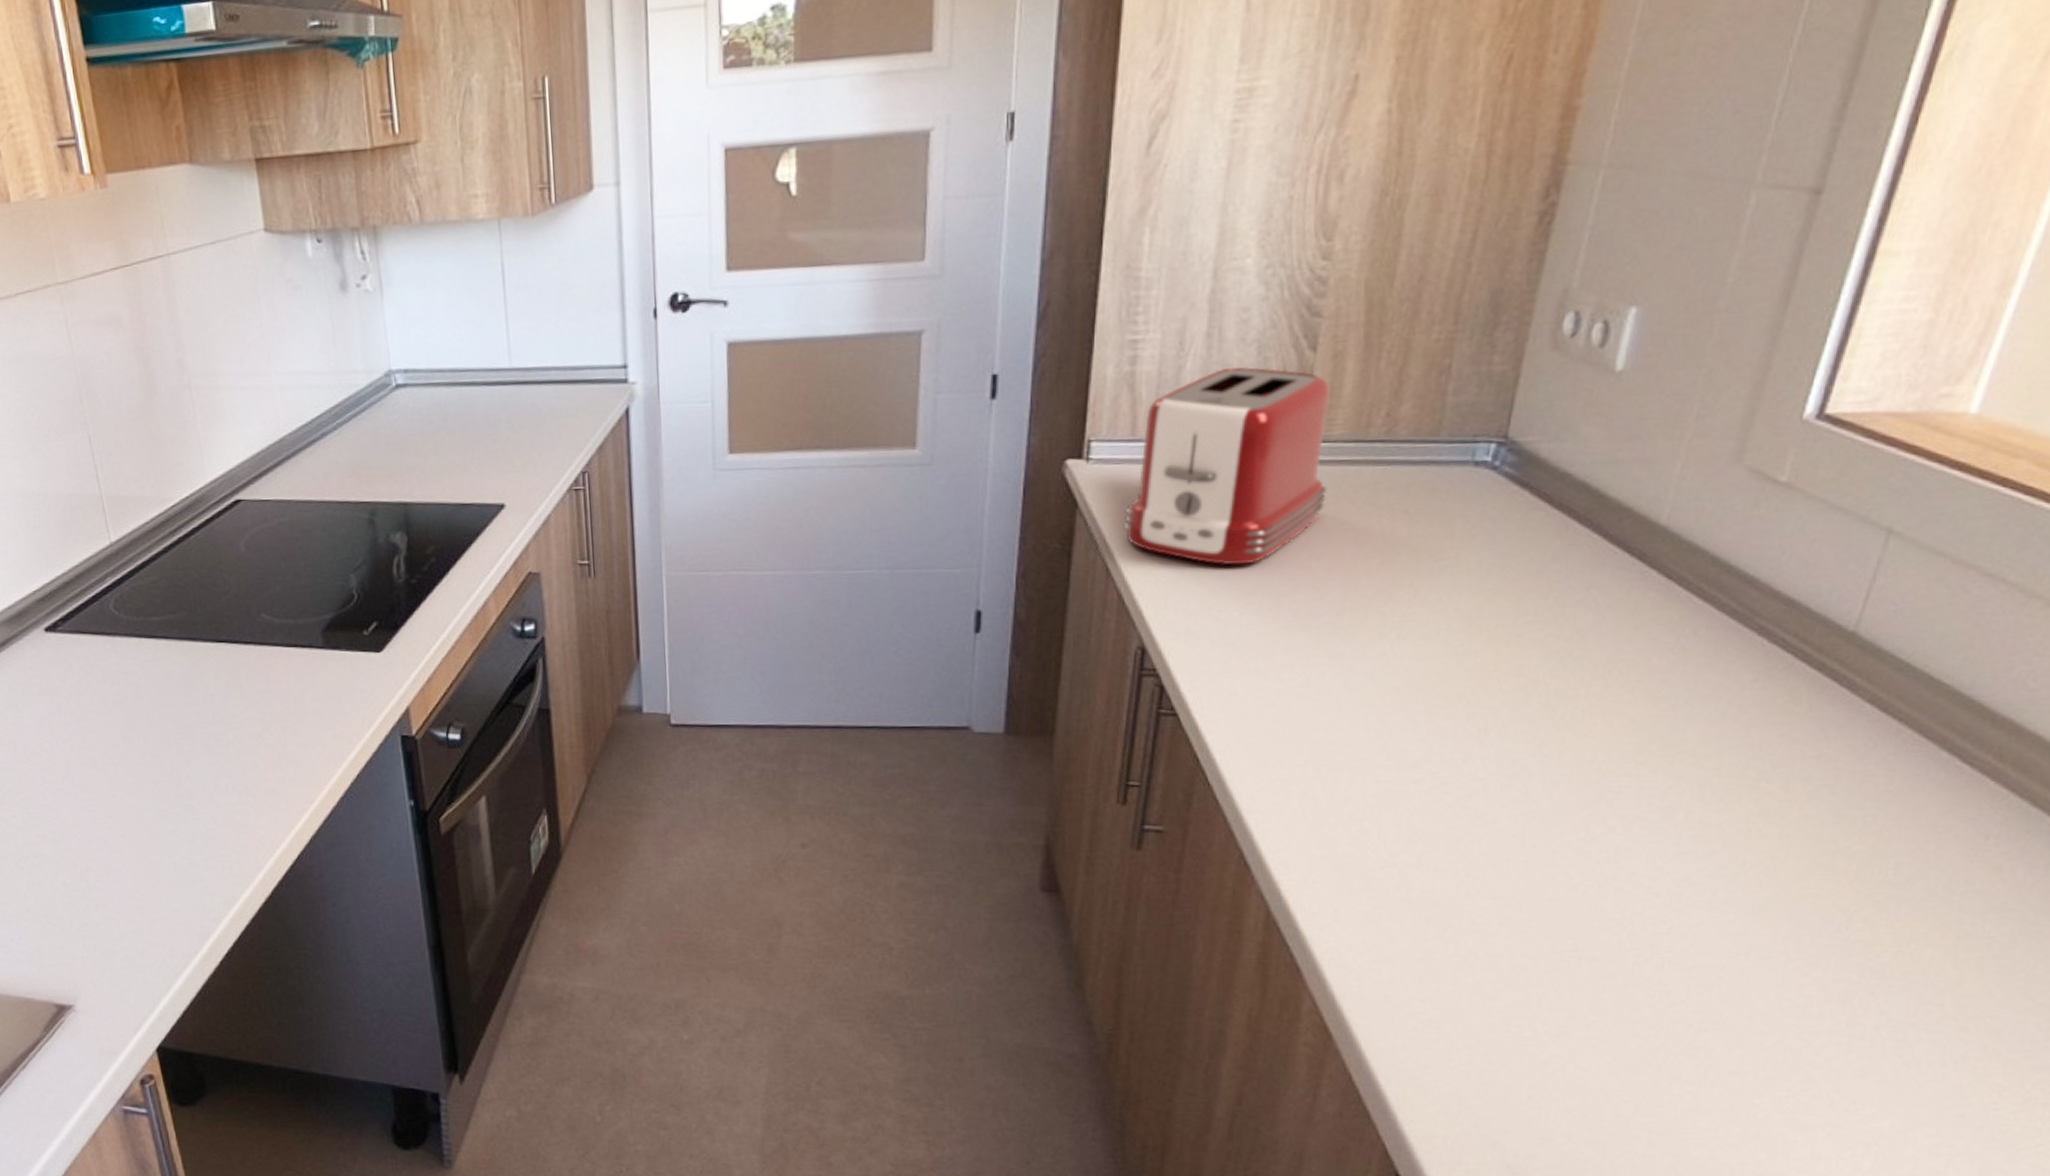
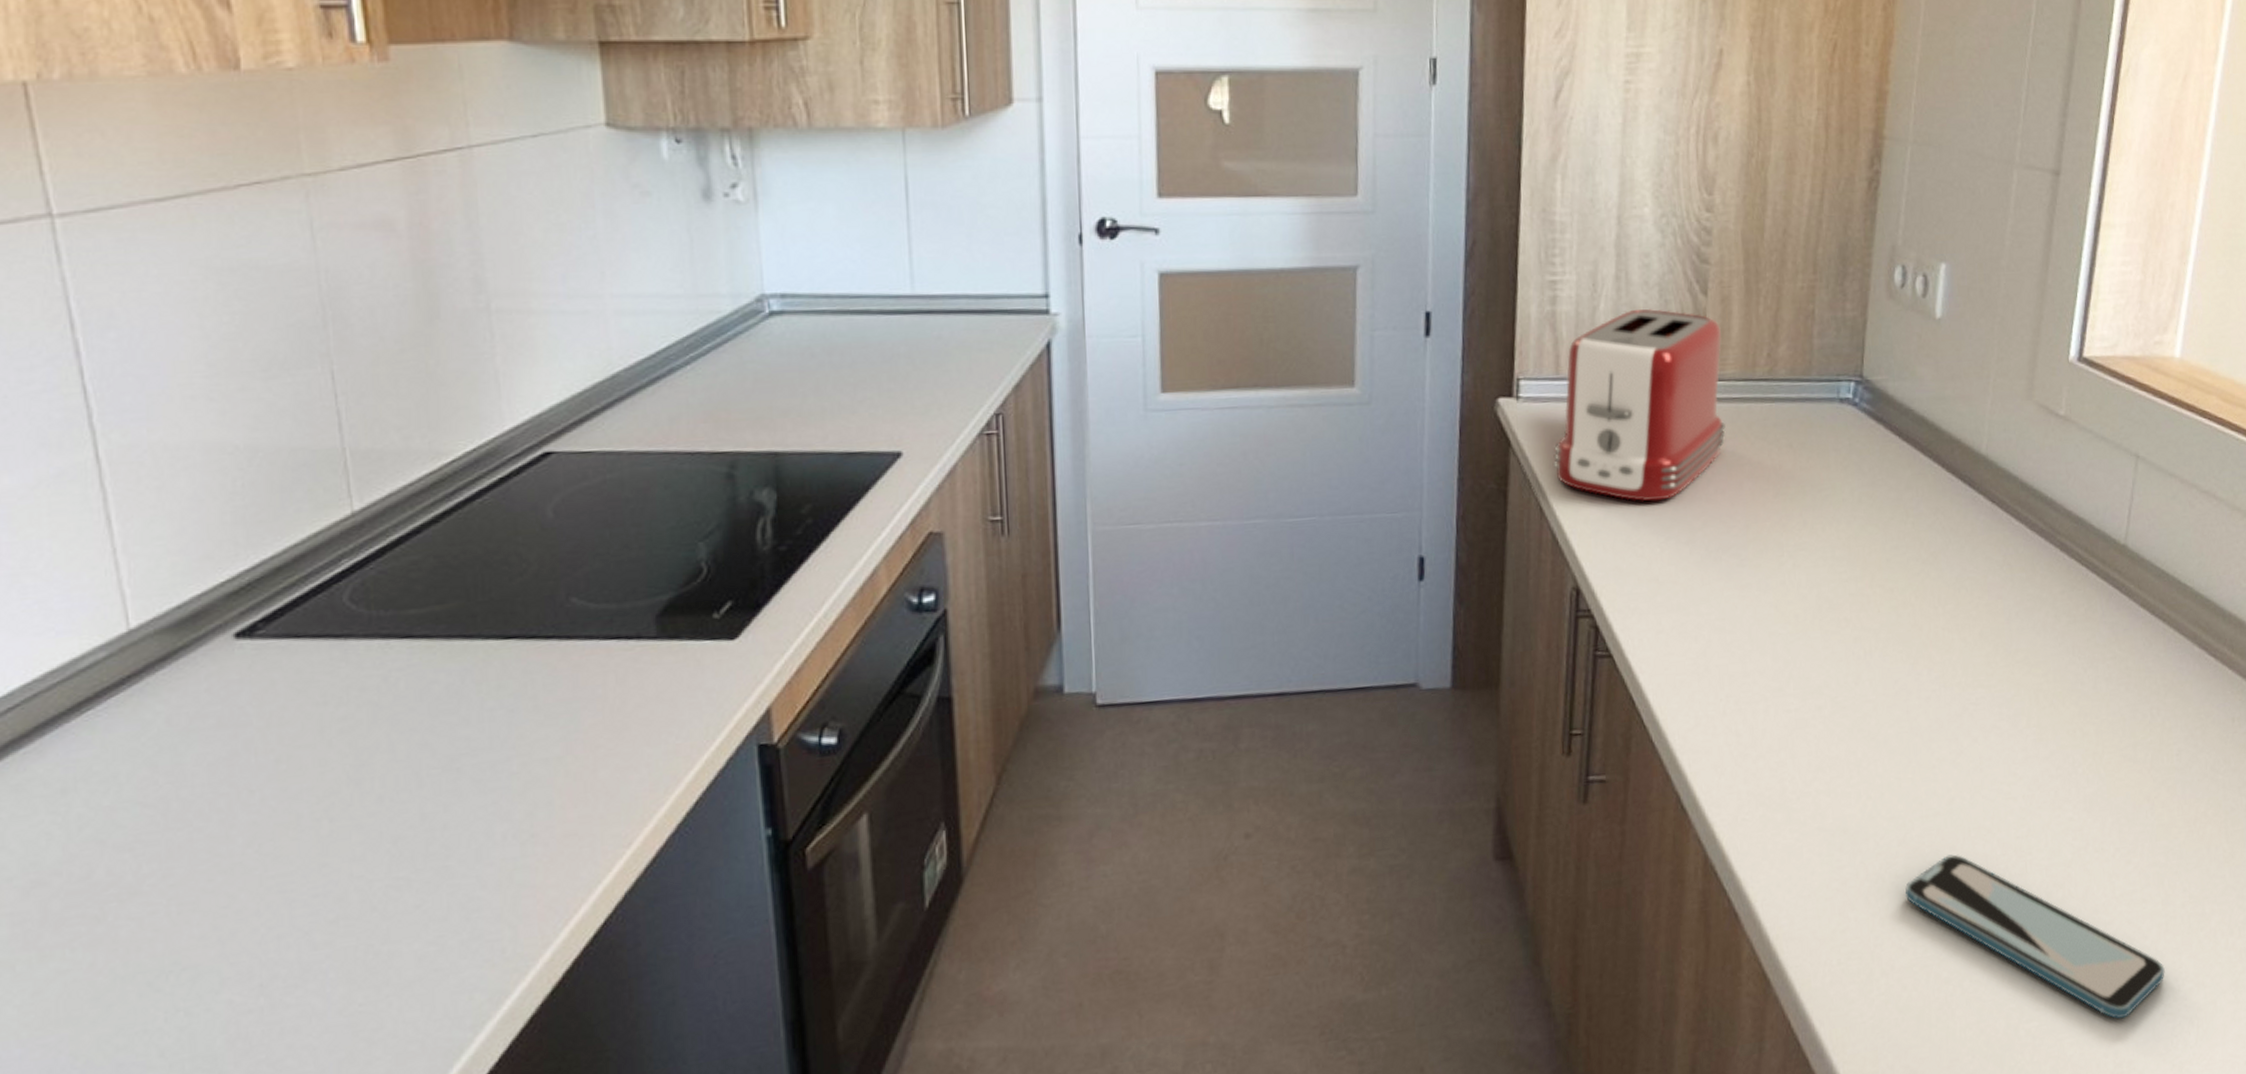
smartphone: none [1502,941,1839,1131] -> present [1905,854,2165,1019]

